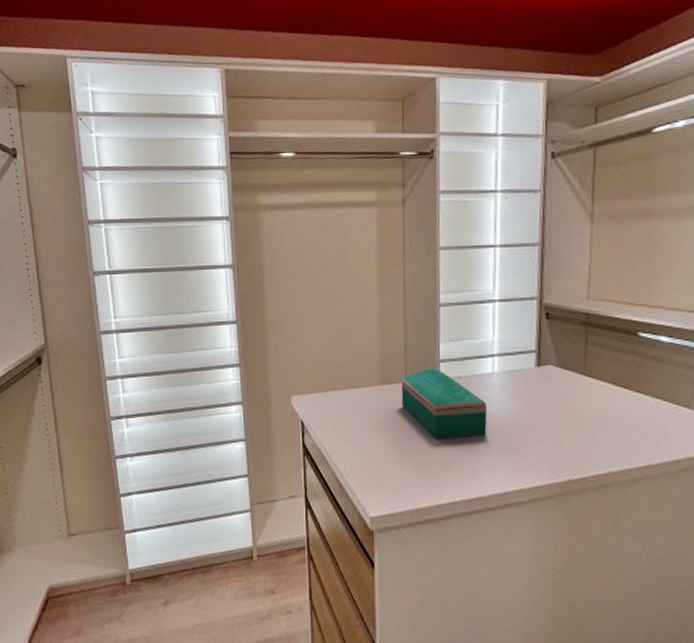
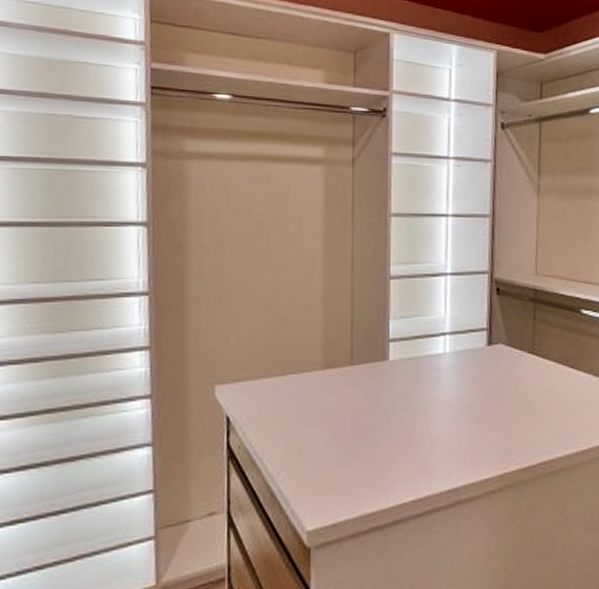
jewelry box: present [401,367,487,439] -> none [346,347,438,431]

